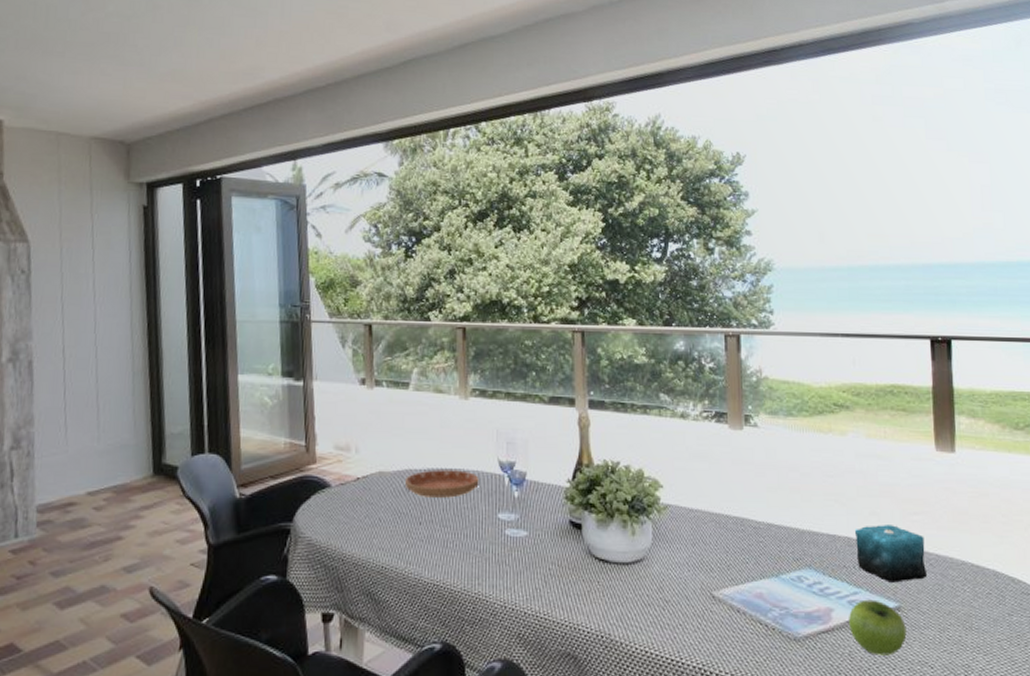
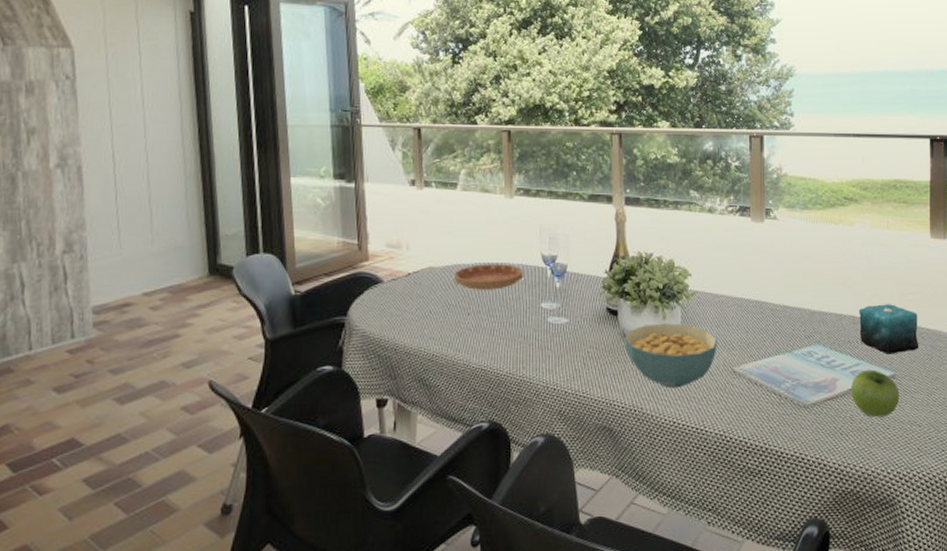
cereal bowl: none [589,539,694,613] -> present [624,323,718,389]

